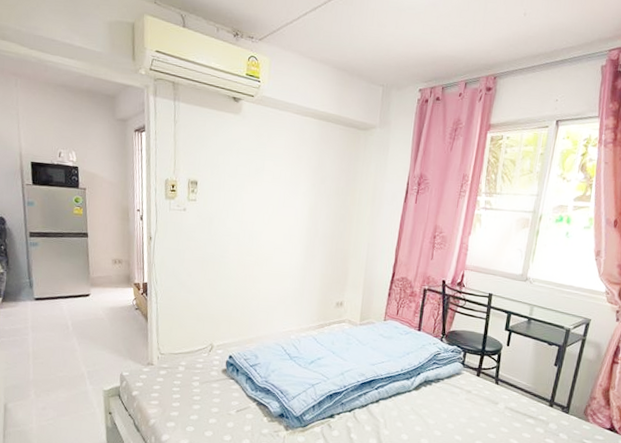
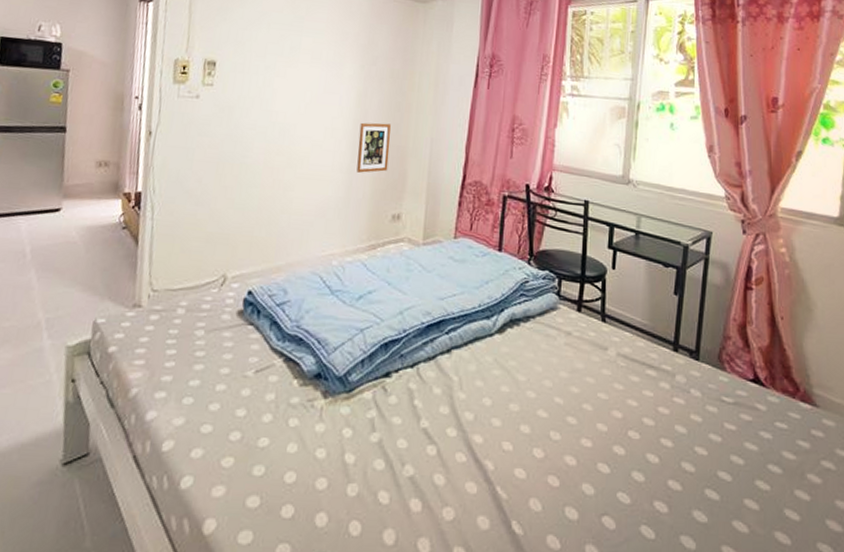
picture frame: none [309,230,336,270] -> present [356,122,391,173]

